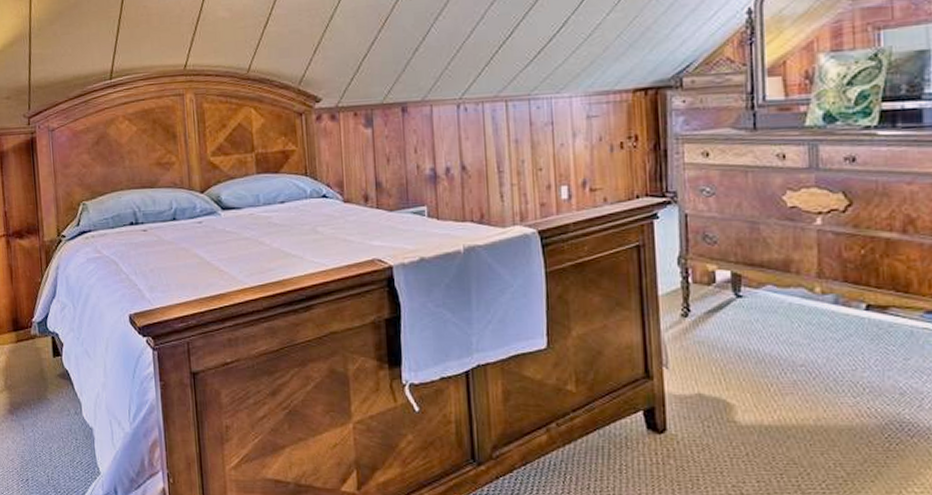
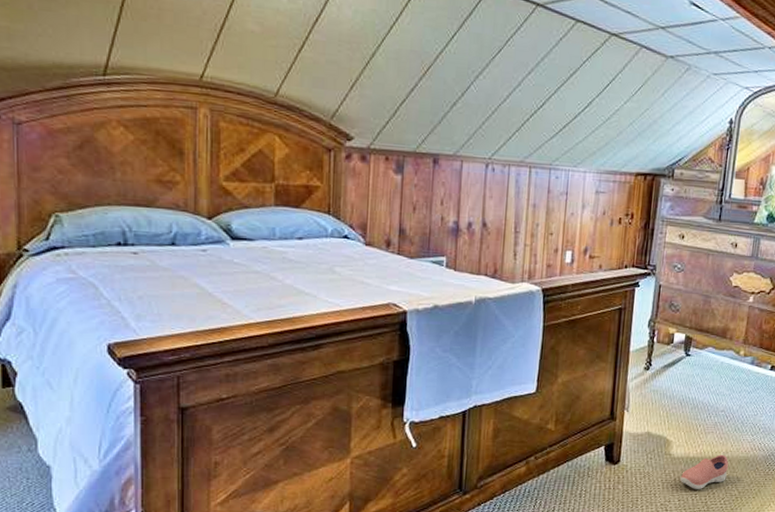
shoe: none [754,422,824,468] -> present [680,454,728,489]

